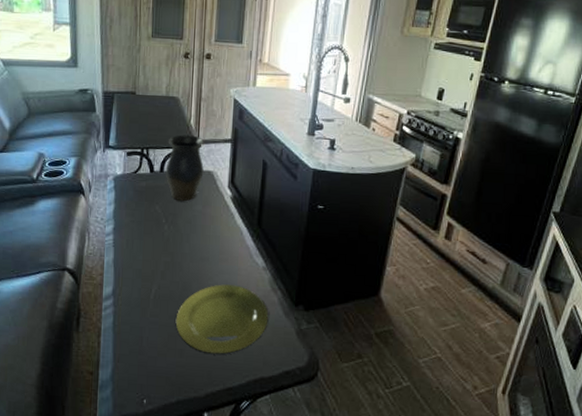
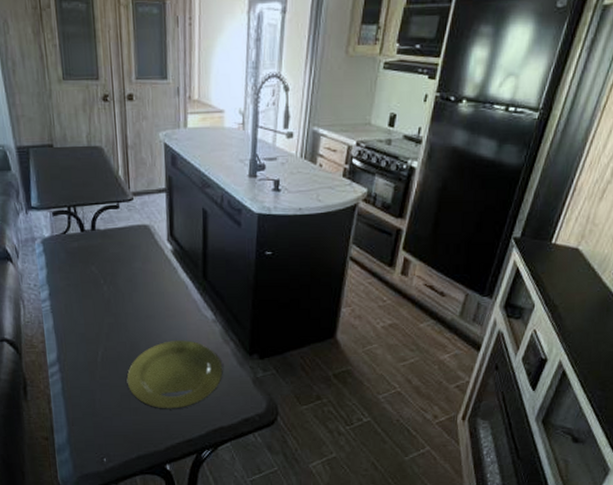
vase: present [165,135,204,202] -> none [97,187,140,260]

